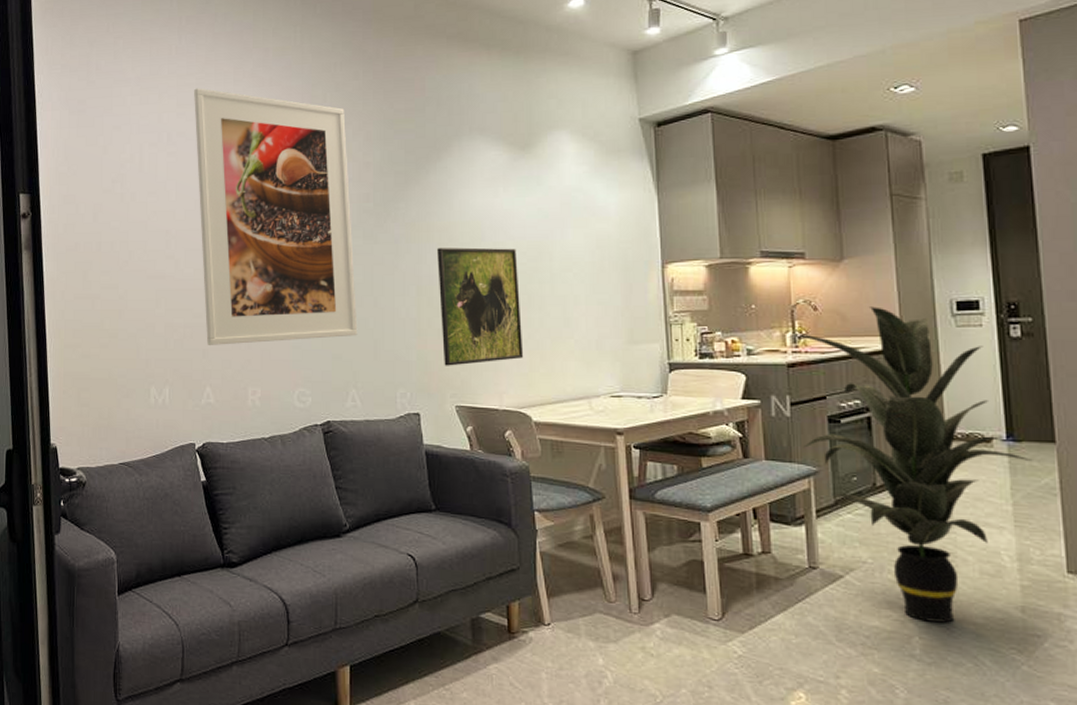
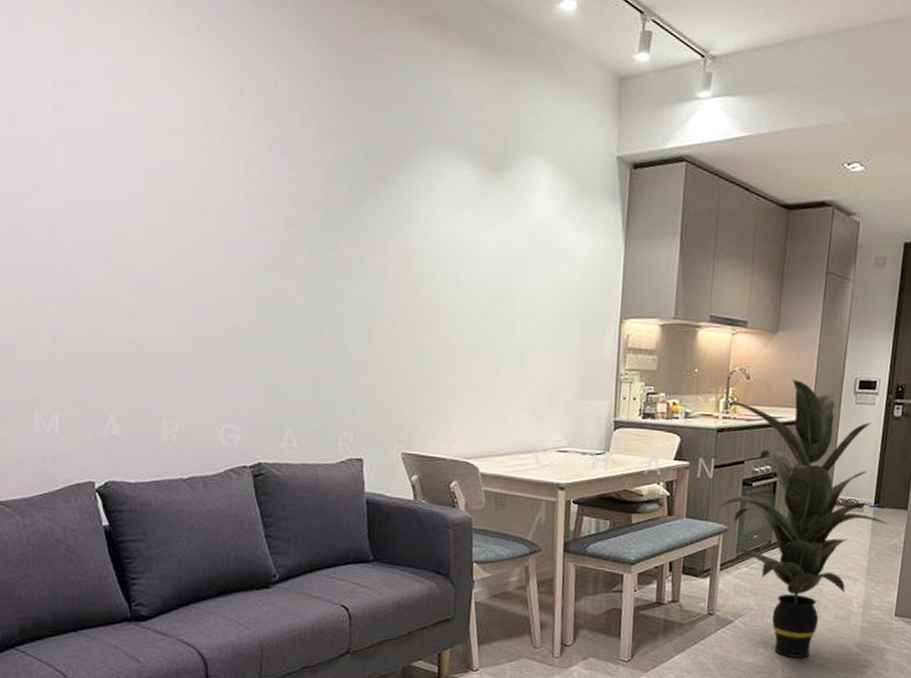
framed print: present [194,88,358,345] -> none [91,21,298,369]
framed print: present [437,247,524,366] -> none [392,276,479,410]

